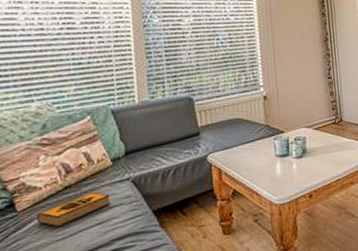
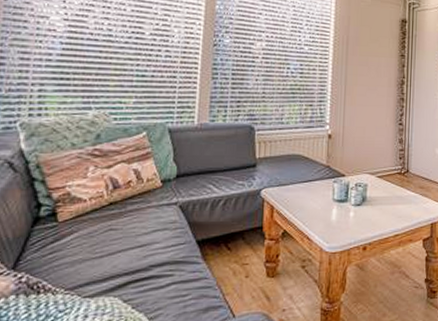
hardback book: present [37,191,111,228] -> none [77,211,155,244]

